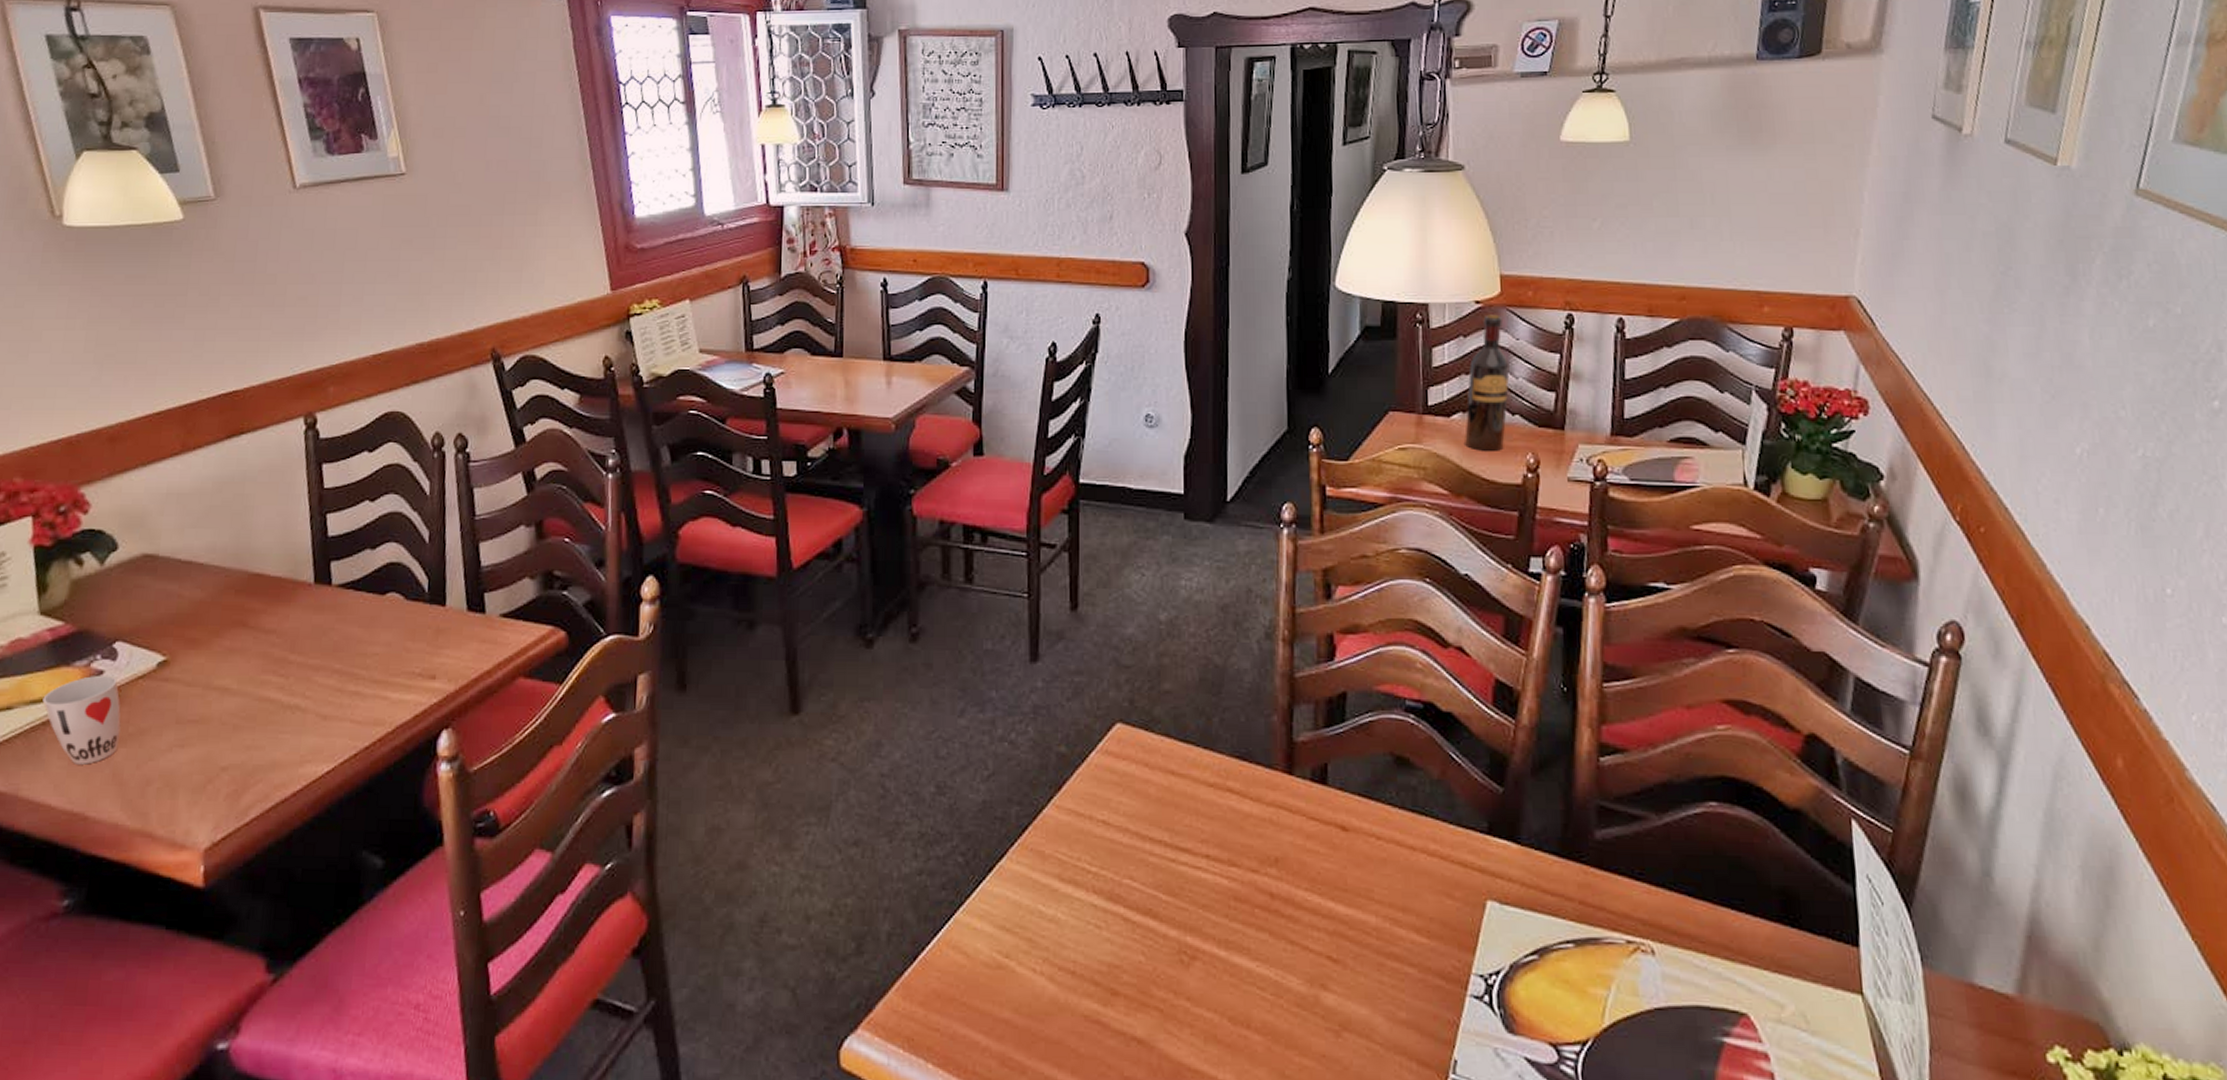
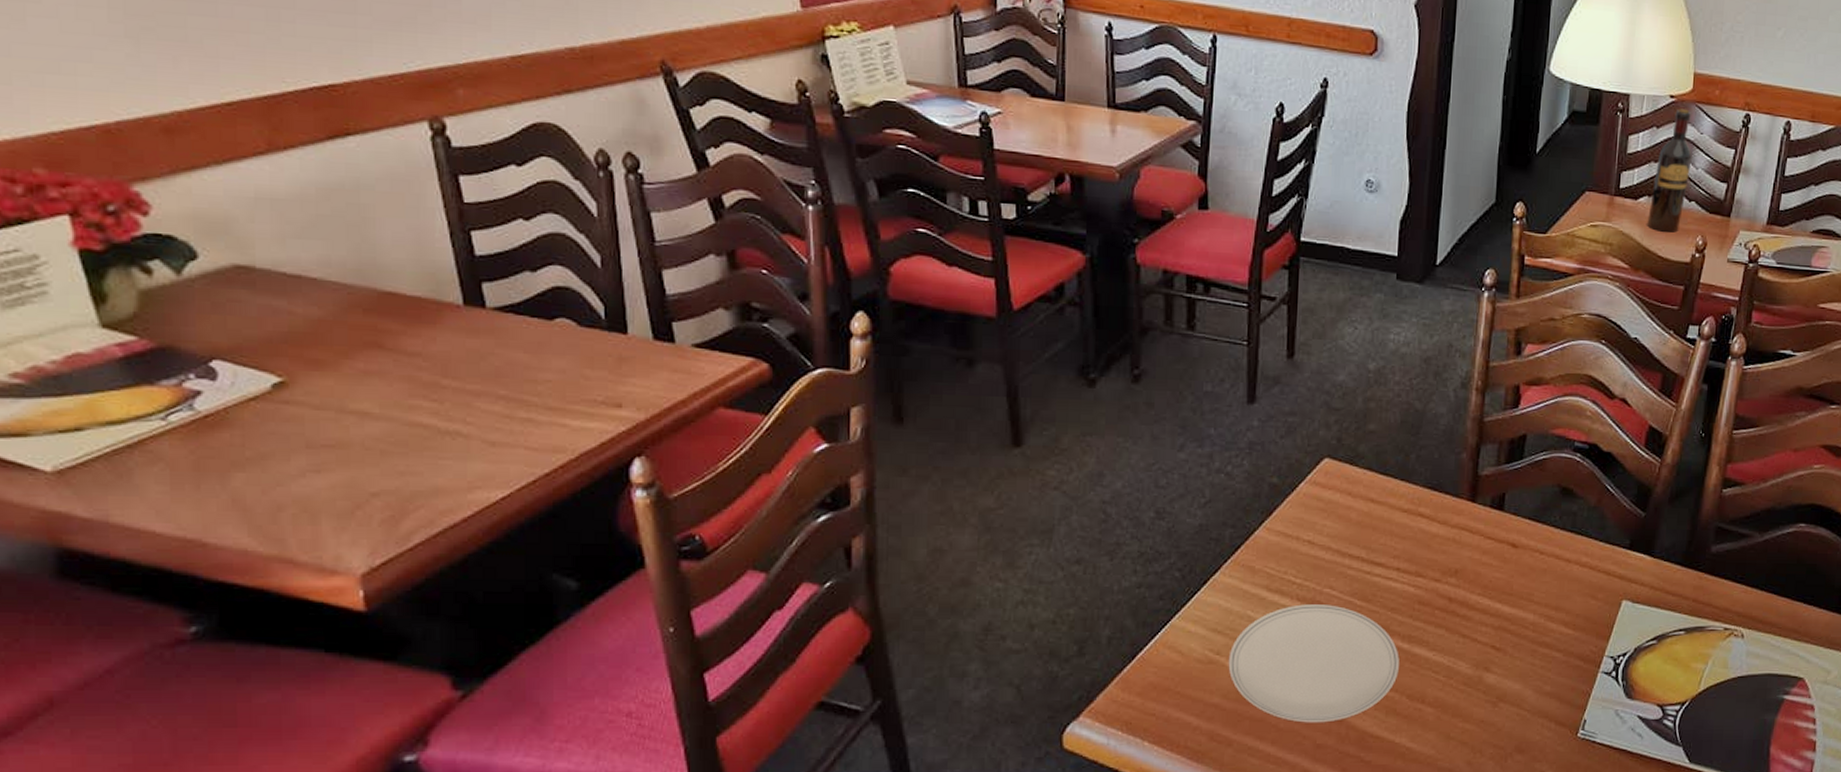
cup: present [42,675,121,765] -> none [123,395,234,490]
plate: none [1019,898,1216,1049] -> present [1228,604,1399,723]

